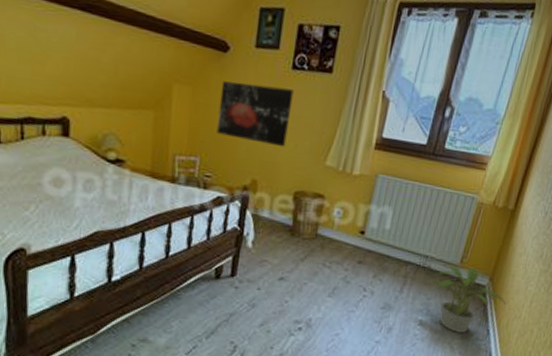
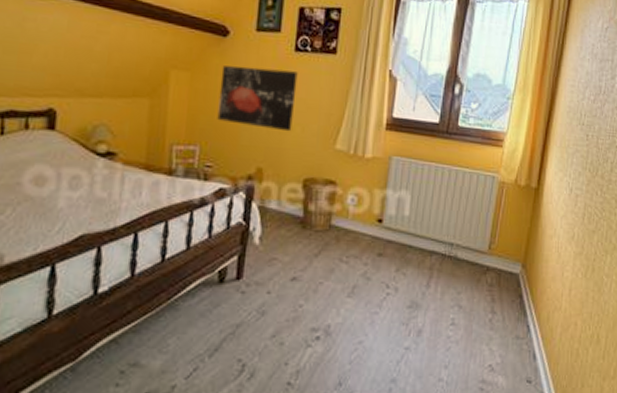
potted plant: present [425,263,506,333] -> none [454,250,543,331]

